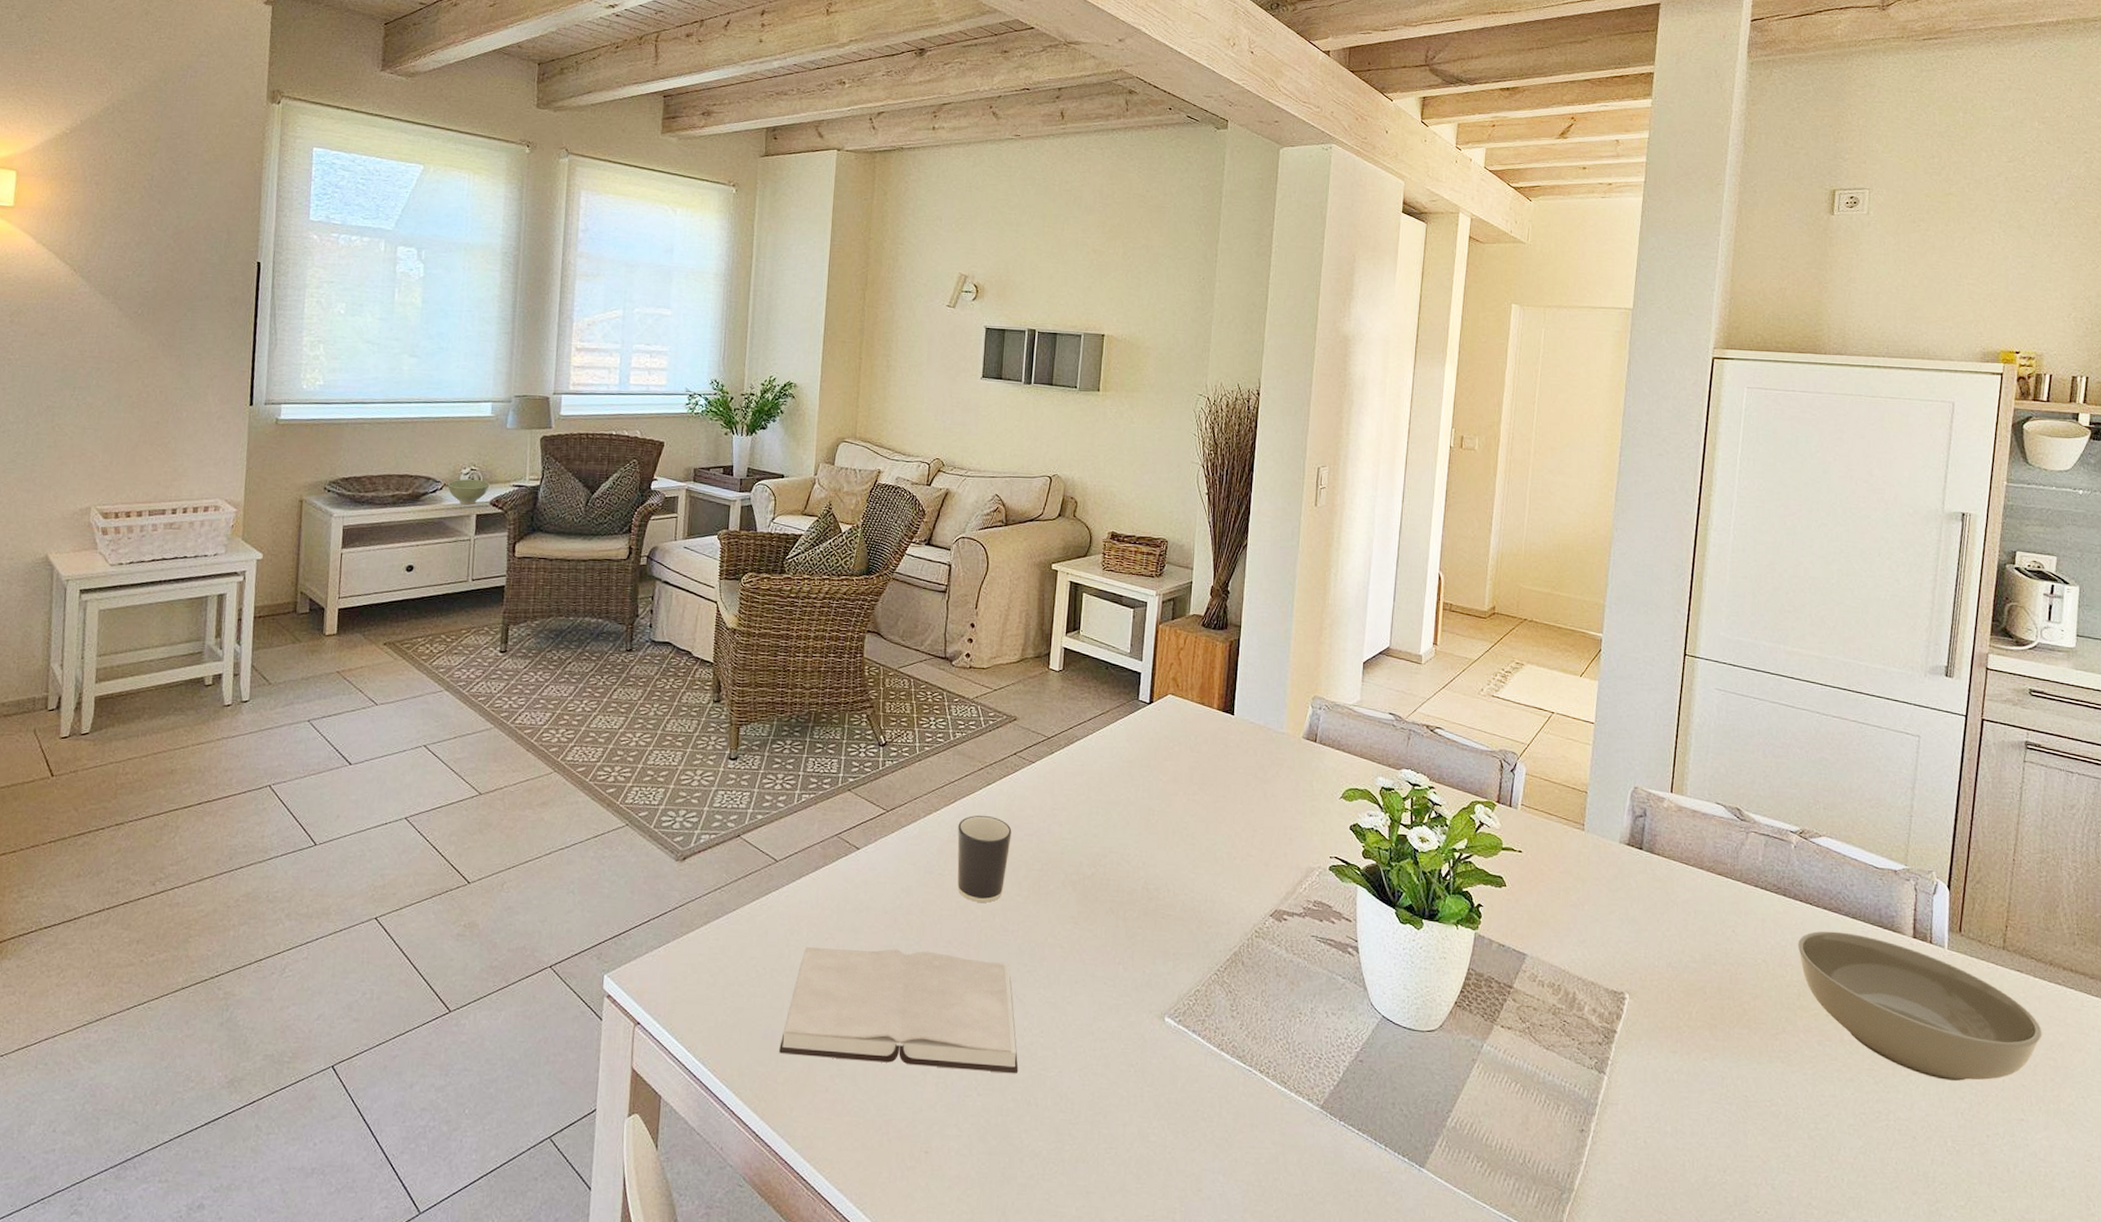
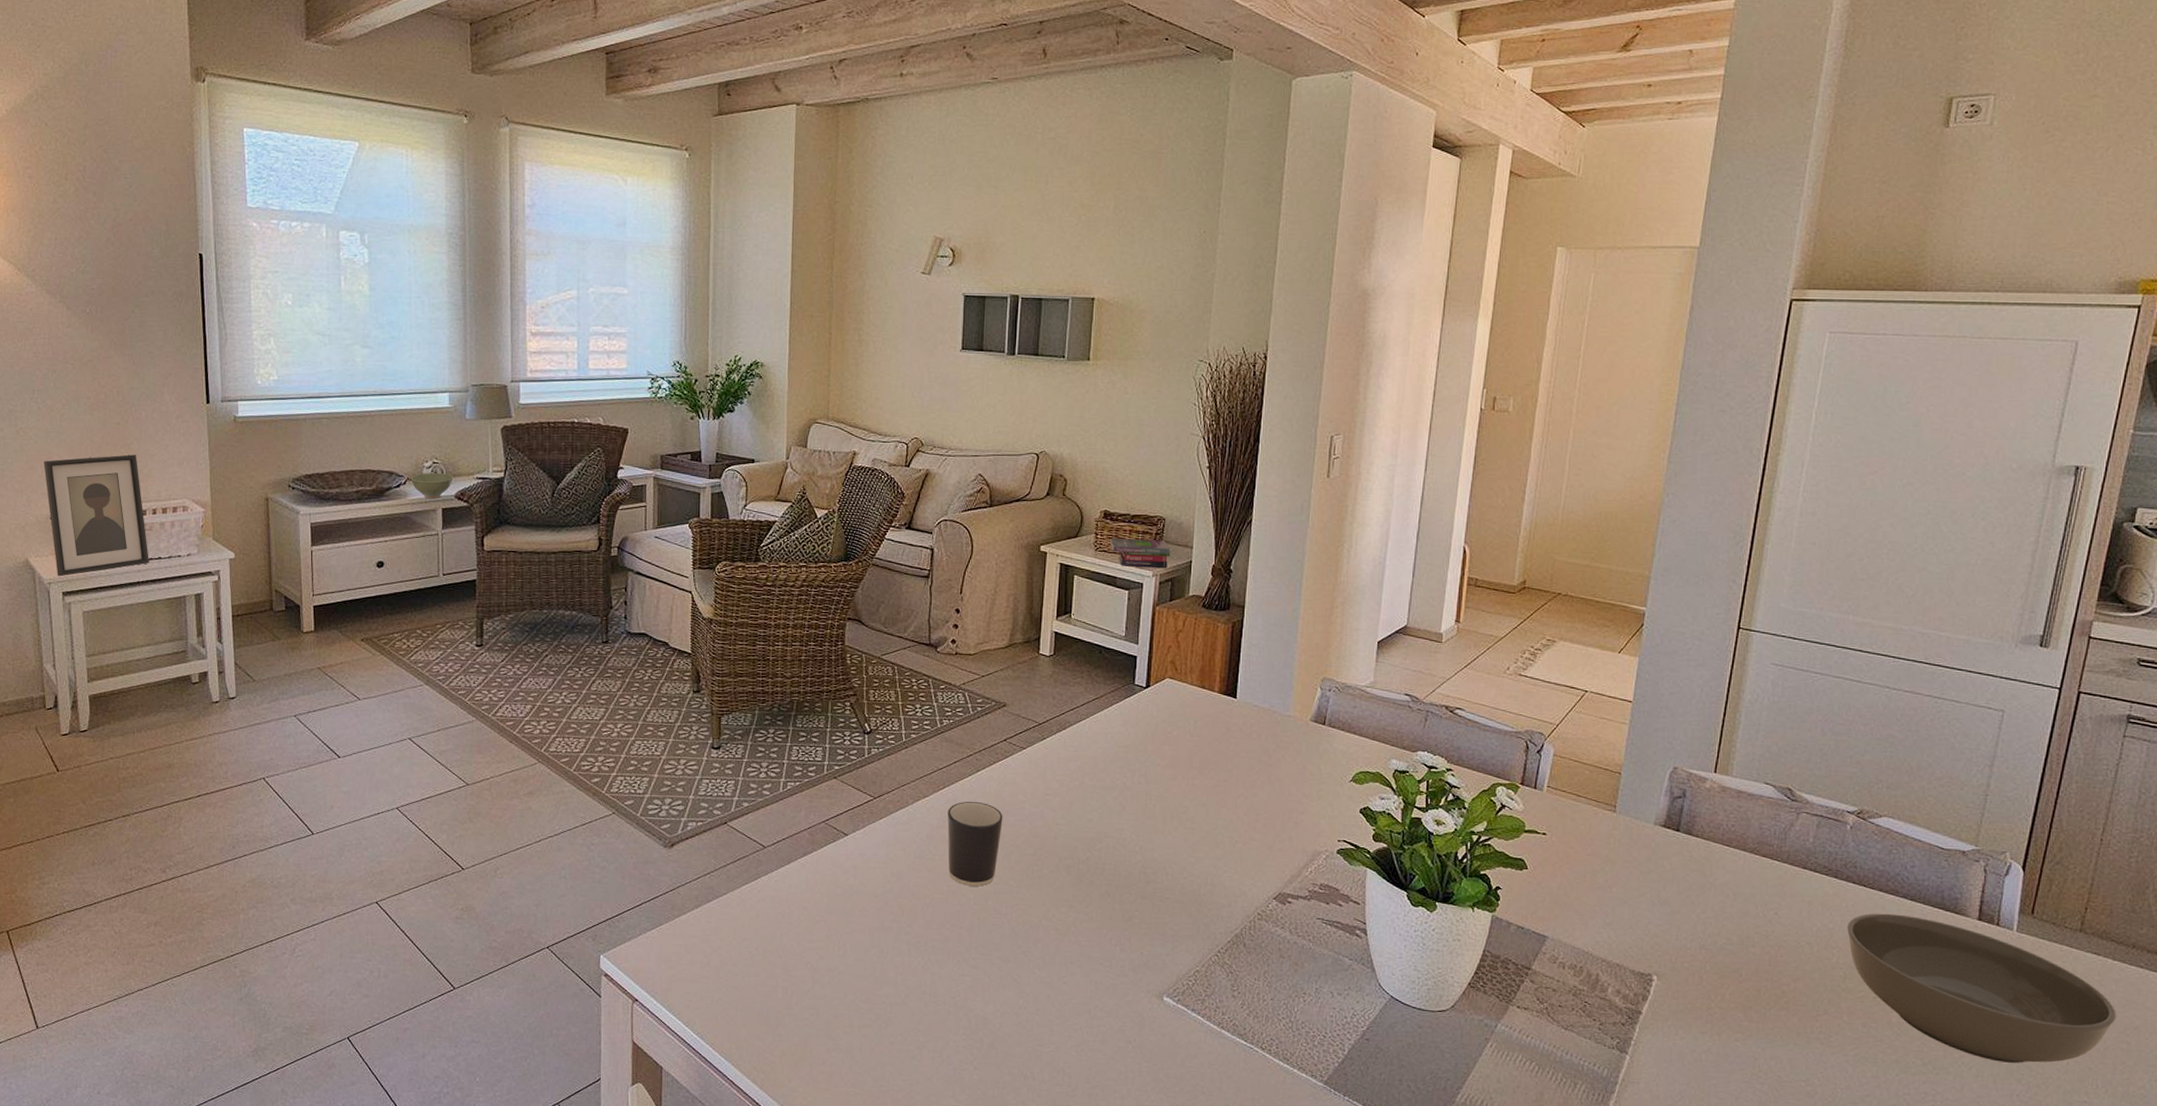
picture frame: none [75,453,175,574] -> present [43,454,149,577]
hardback book: present [779,946,1019,1074] -> none [775,928,1015,1050]
books: none [1117,559,1173,588] -> present [1110,538,1170,568]

